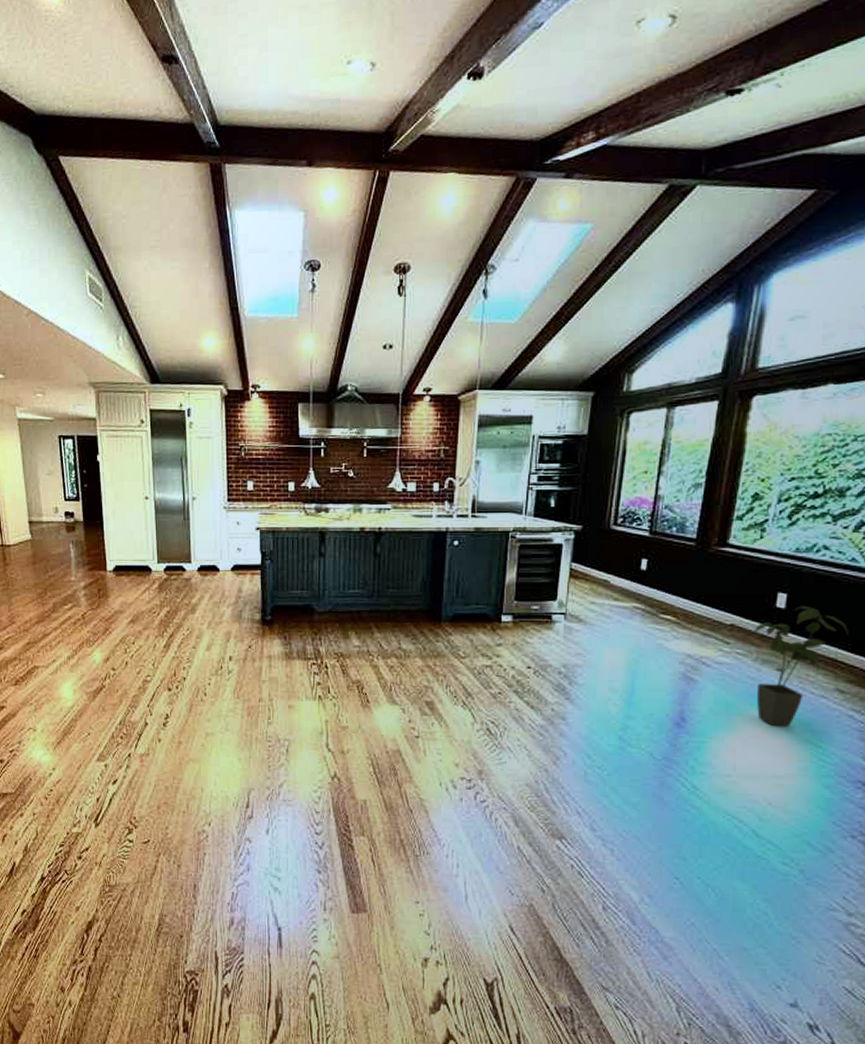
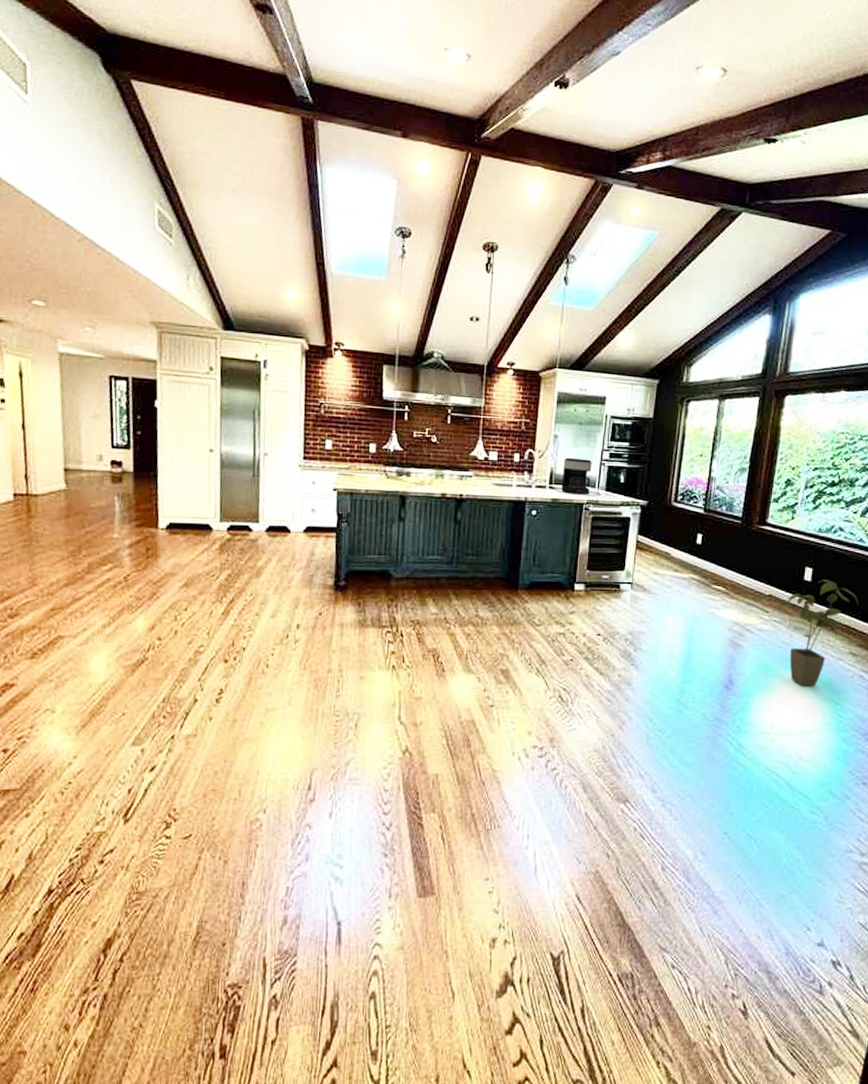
coffee maker: none [471,483,529,523] -> present [549,457,601,496]

